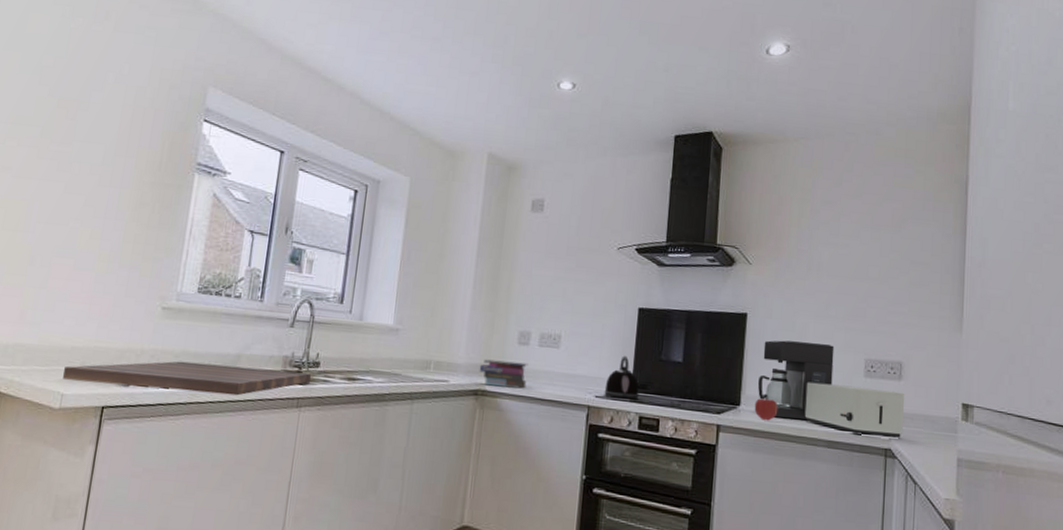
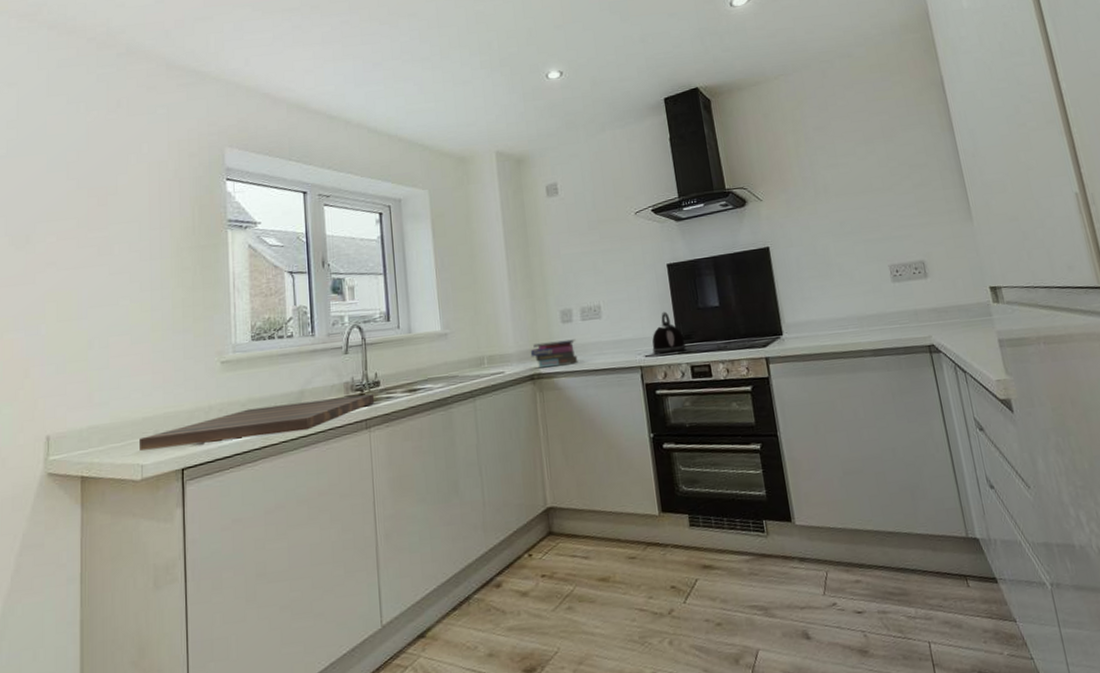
coffee maker: present [754,340,835,421] -> none [791,259,864,339]
fruit: present [754,396,778,421] -> none [796,320,820,344]
toaster: present [804,382,905,438] -> none [839,289,942,338]

